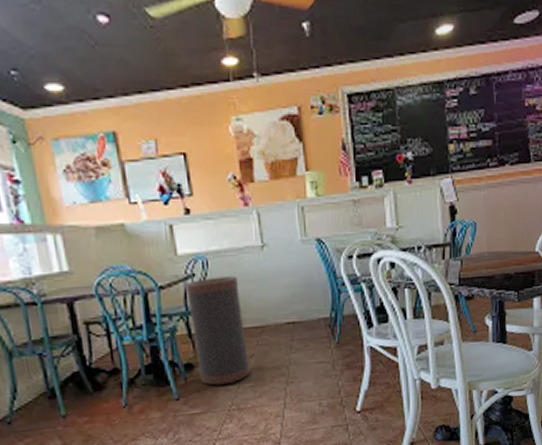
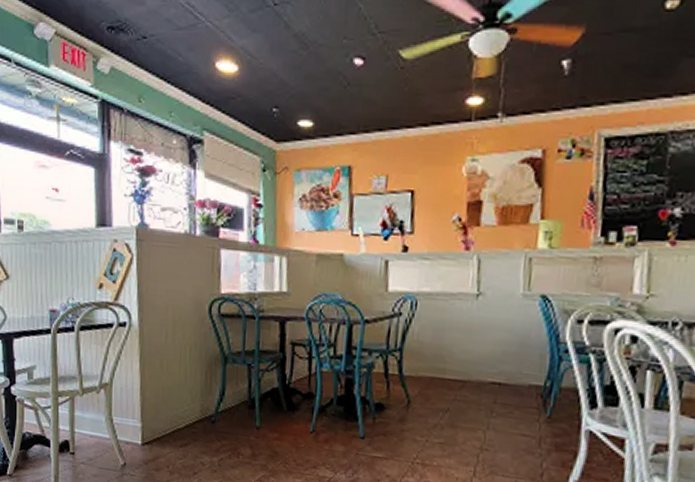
trash can: present [186,276,250,385] -> none [388,319,445,435]

